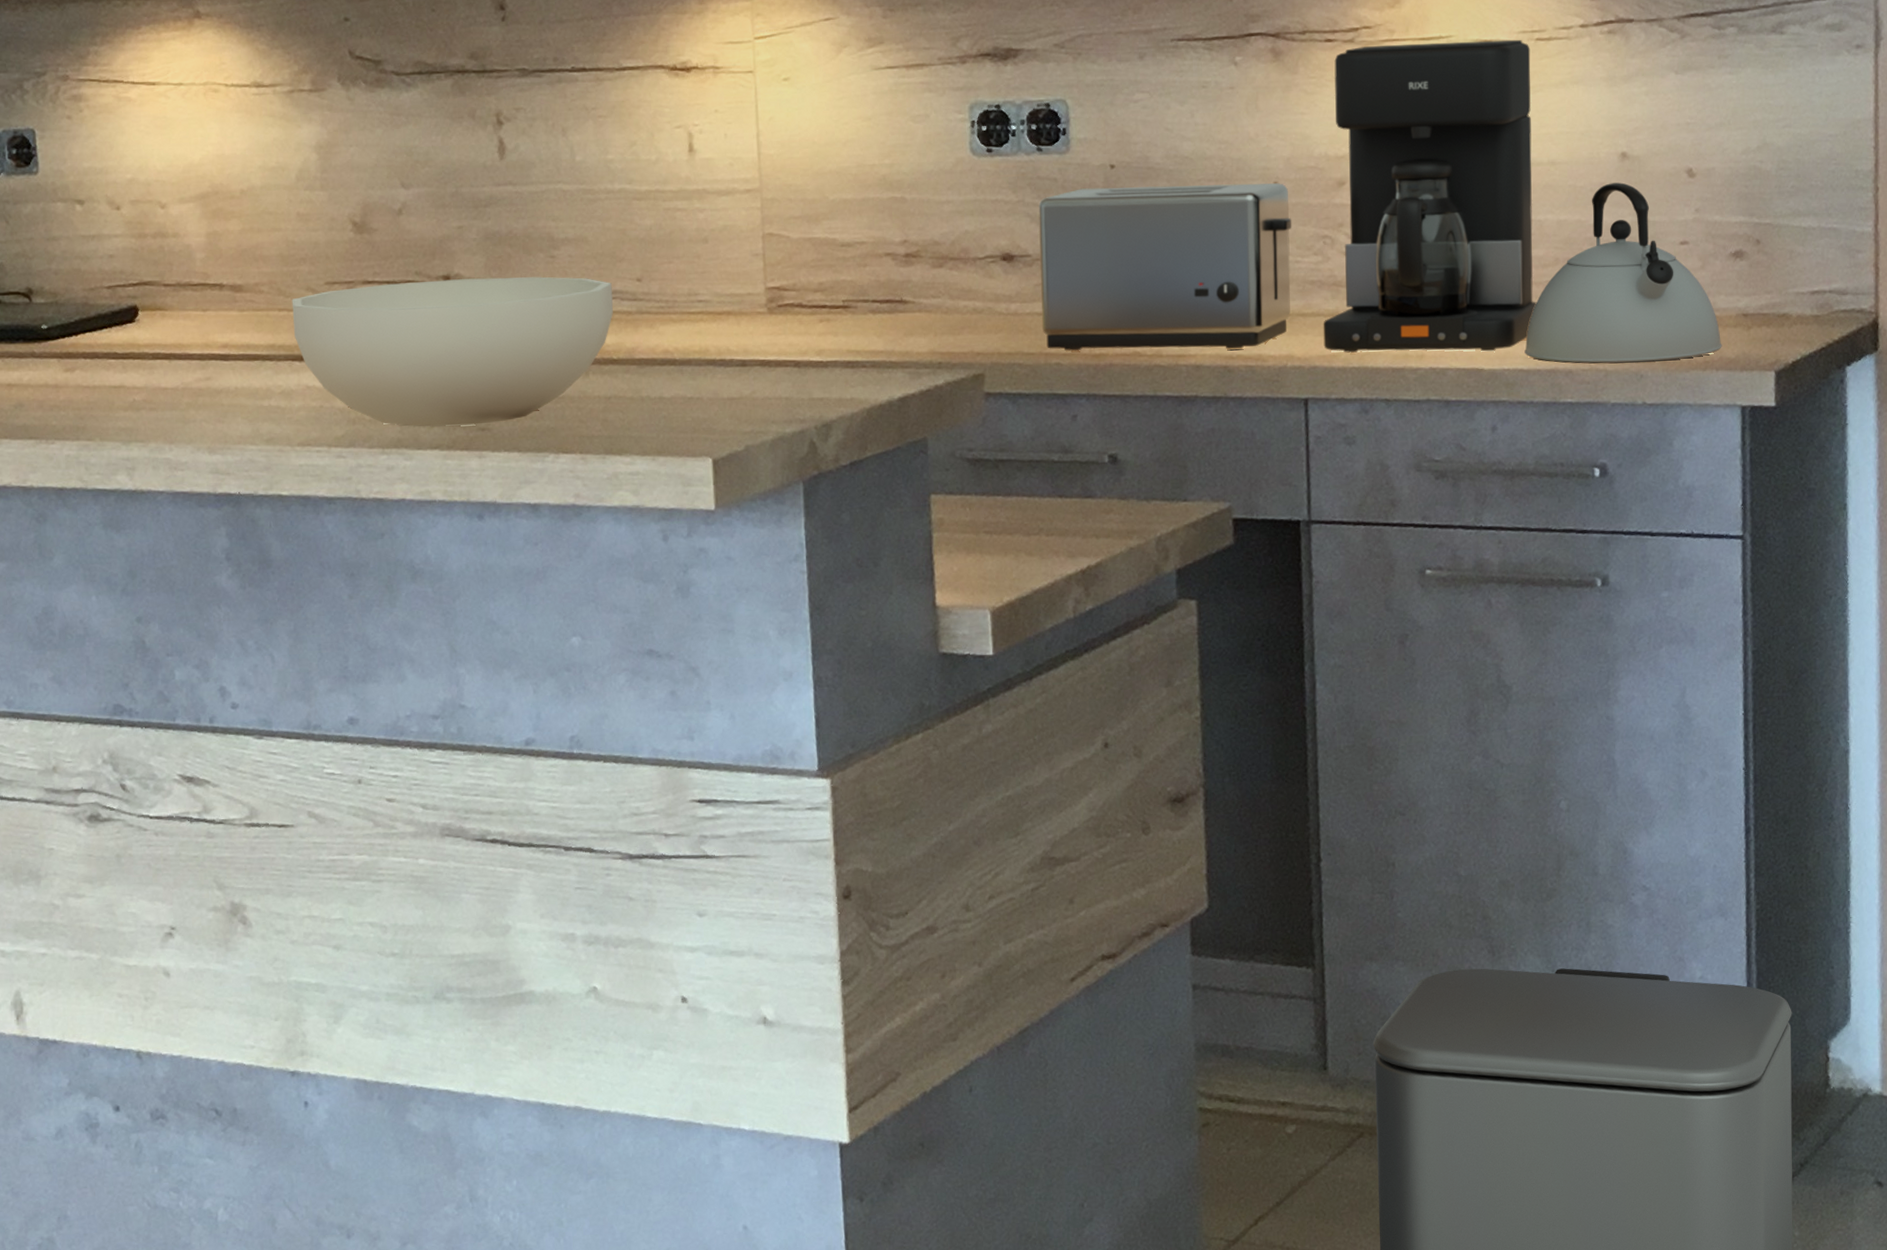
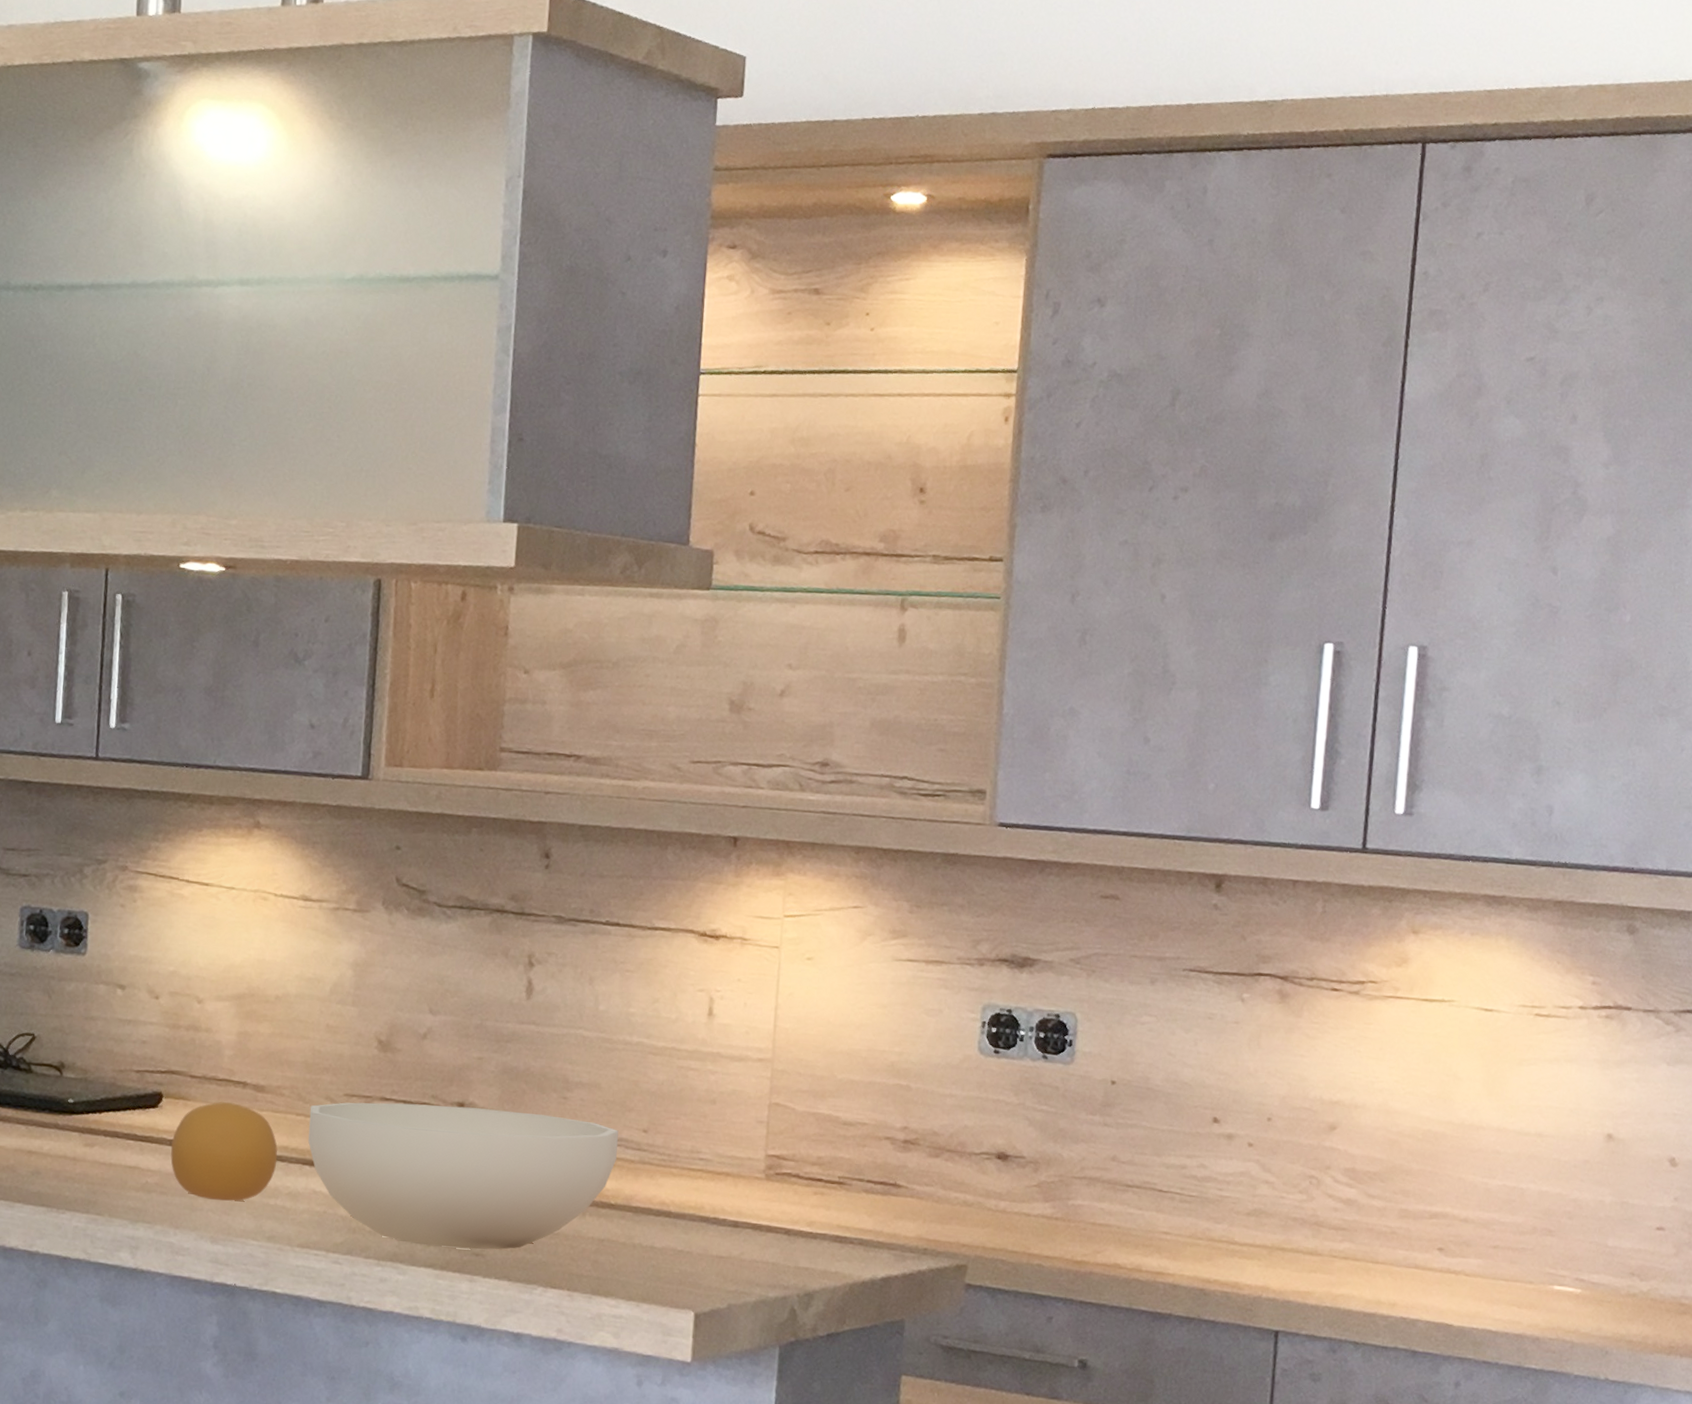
fruit: none [154,307,266,410] -> present [170,1102,278,1202]
toaster: present [1038,183,1292,351] -> none [1028,1099,1282,1274]
coffee maker: present [1323,39,1537,353] -> none [1299,999,1529,1309]
kettle: present [1524,182,1722,364] -> none [1494,1161,1689,1341]

